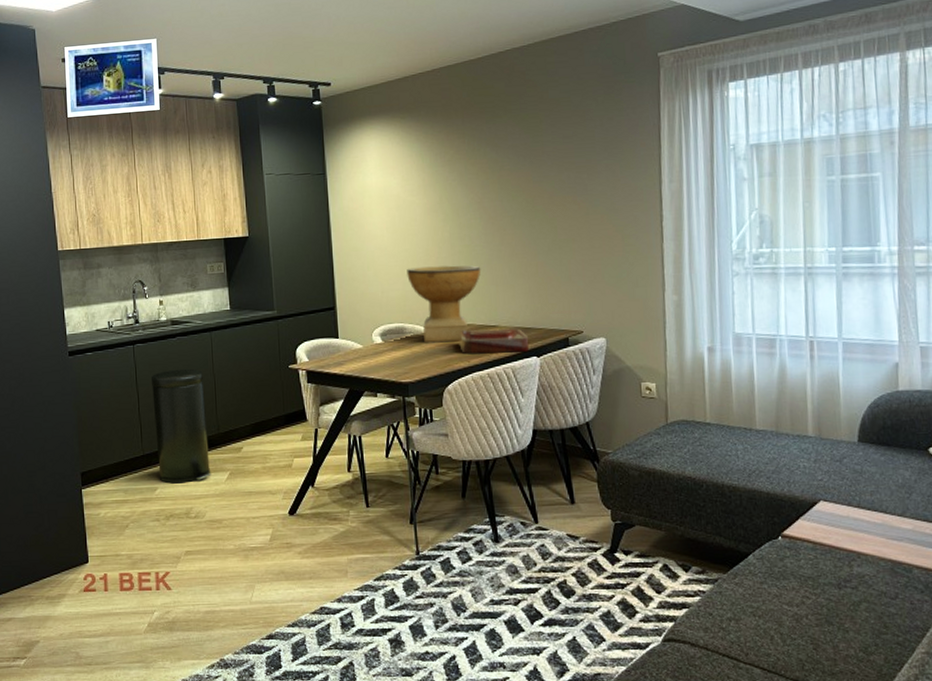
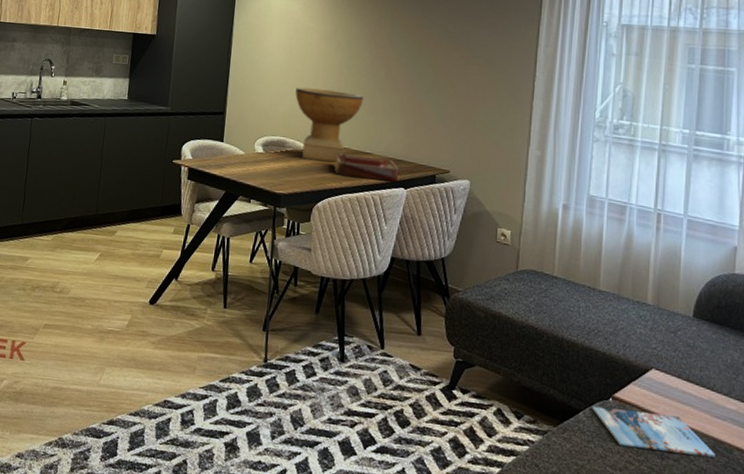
pedal bin: present [152,369,211,484] -> none [33,147,92,258]
magazine: none [761,543,895,583] -> present [592,406,716,458]

